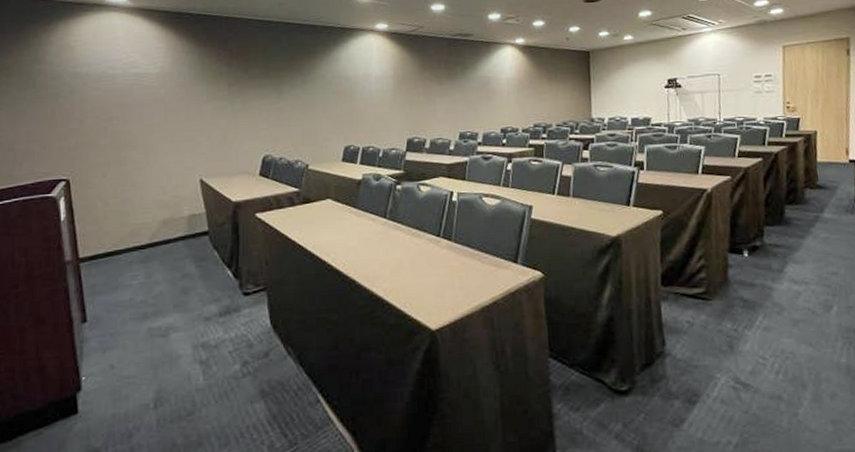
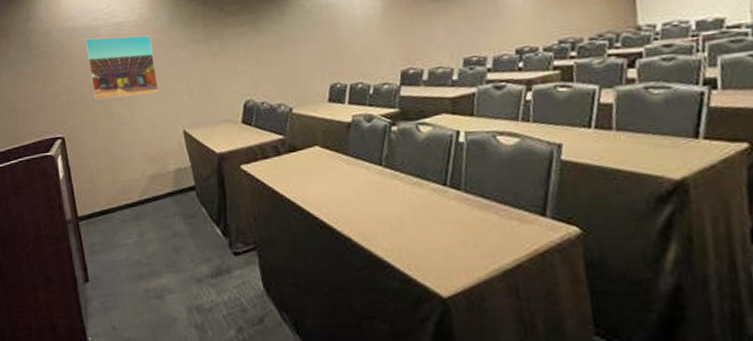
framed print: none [100,85,177,145] -> present [85,34,159,100]

